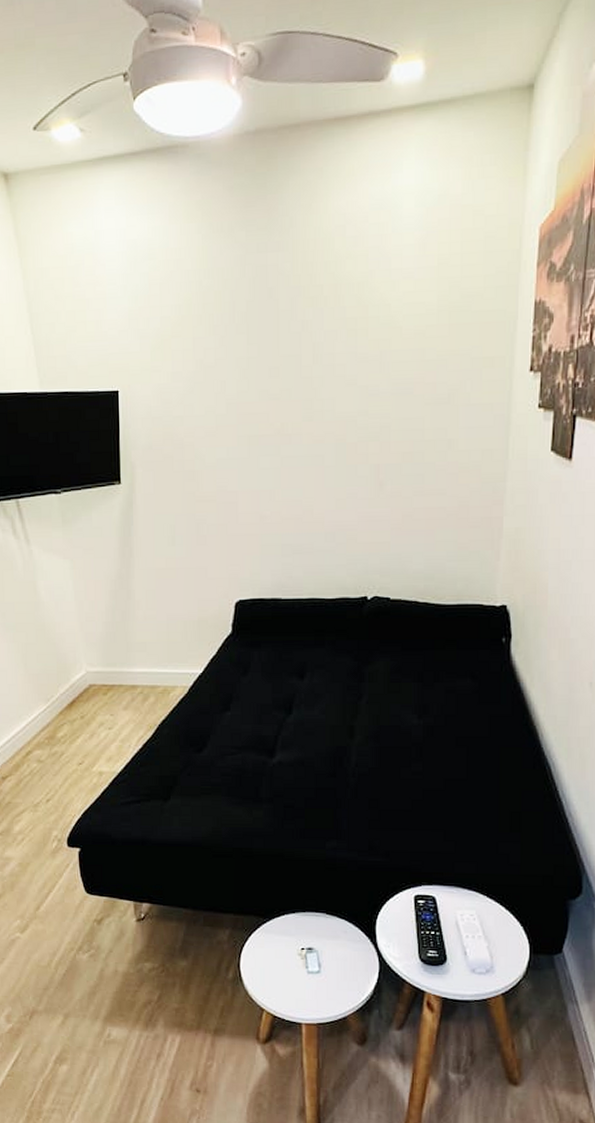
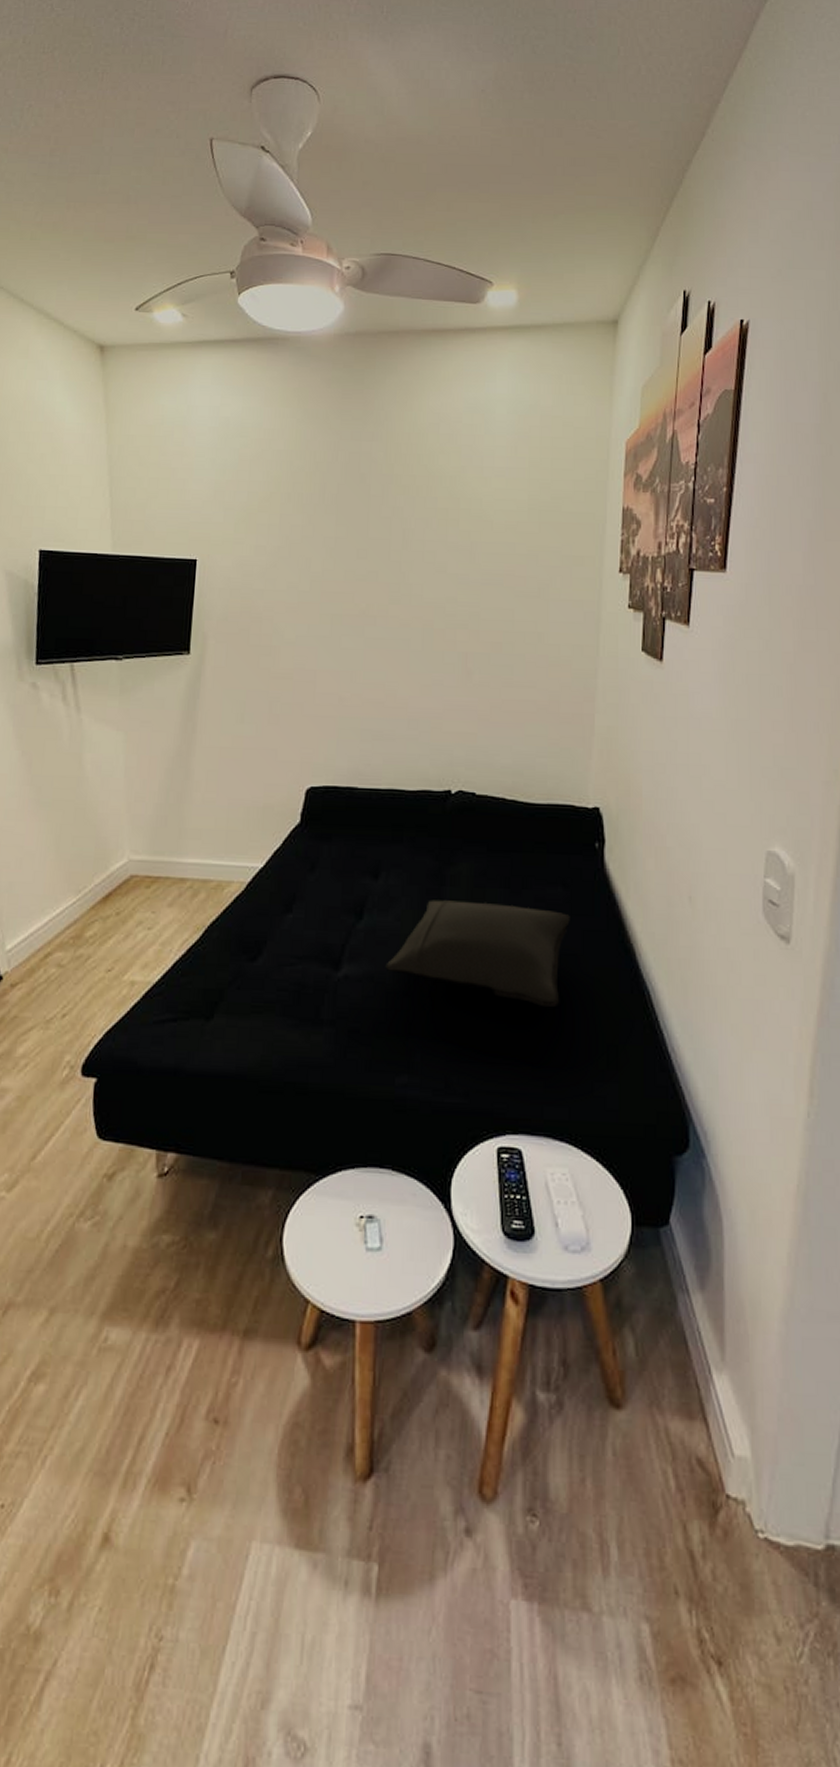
pillow: none [313,695,478,783] -> present [385,900,570,1008]

